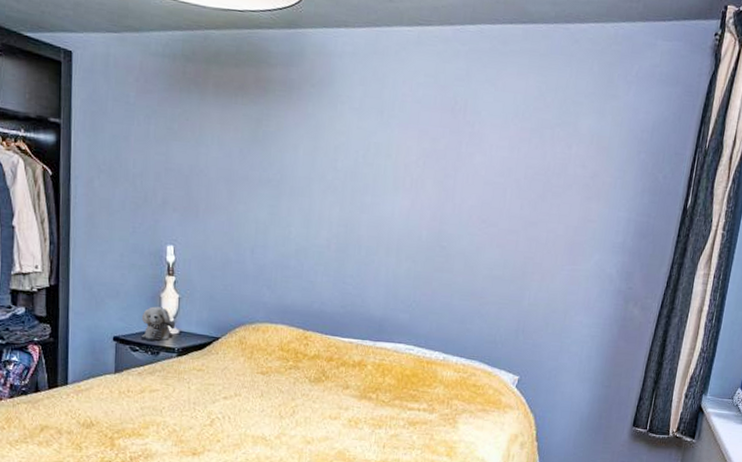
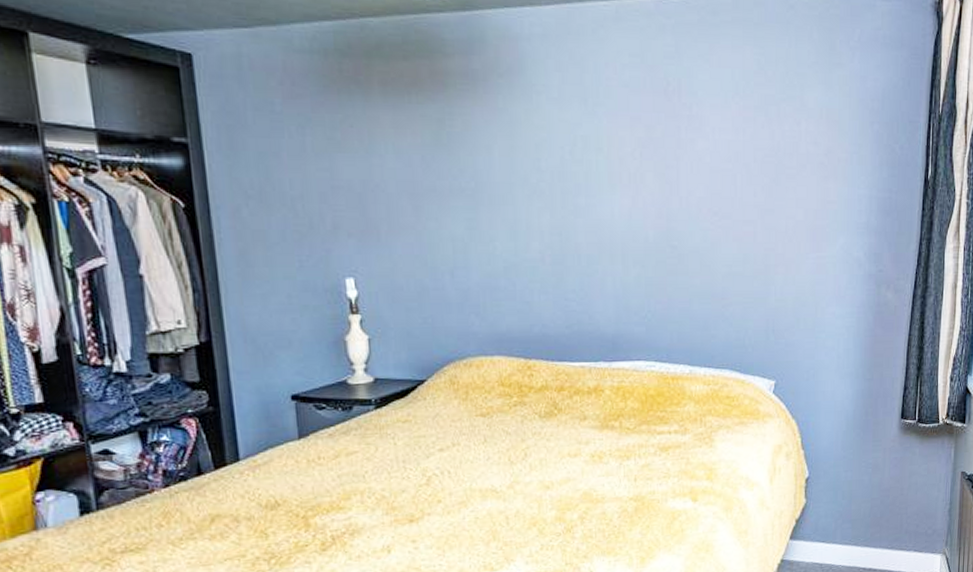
plush toy: present [140,306,175,343] -> none [324,353,368,397]

